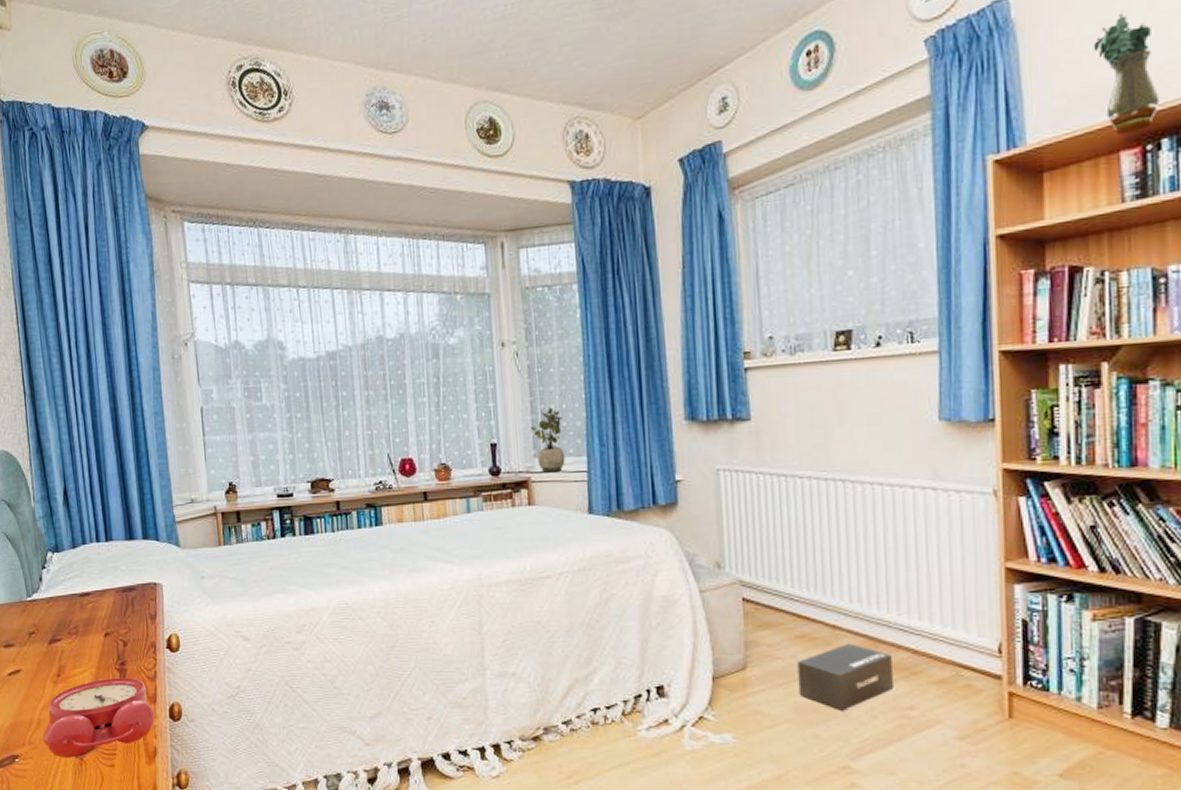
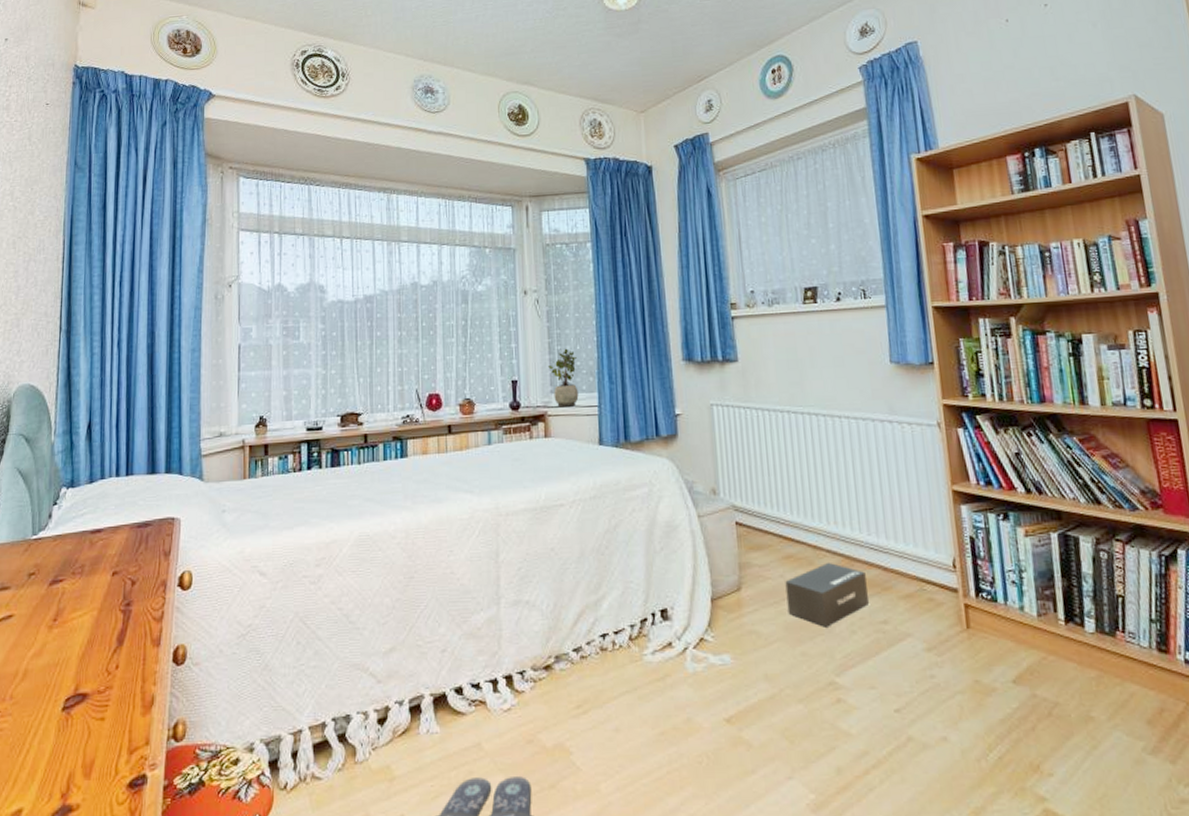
alarm clock: present [42,678,155,758] -> none [27,619,156,713]
vase: present [1093,12,1160,135] -> none [980,57,1031,145]

